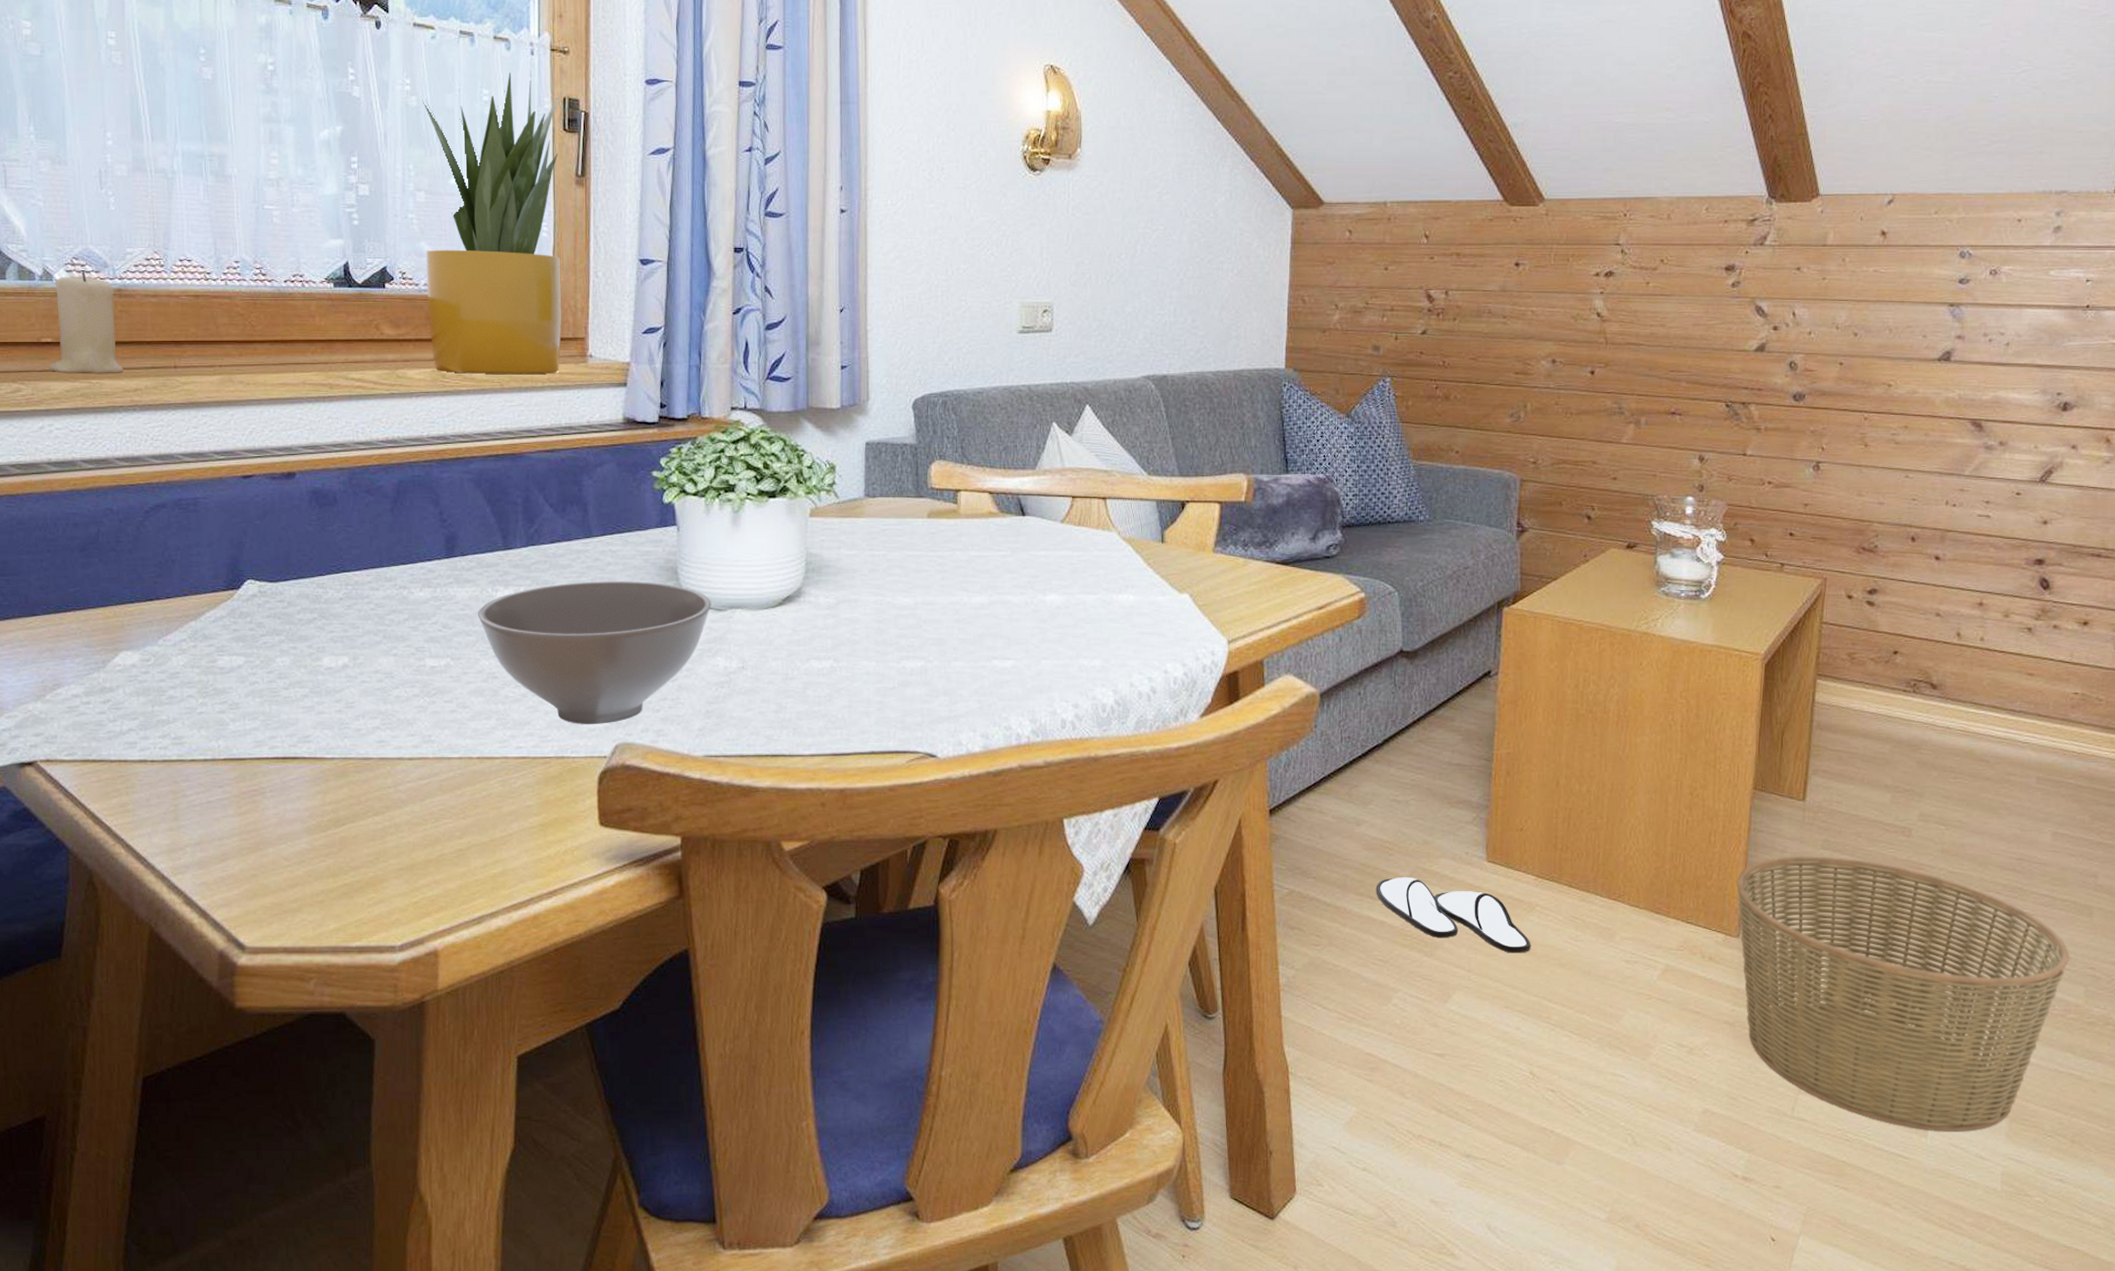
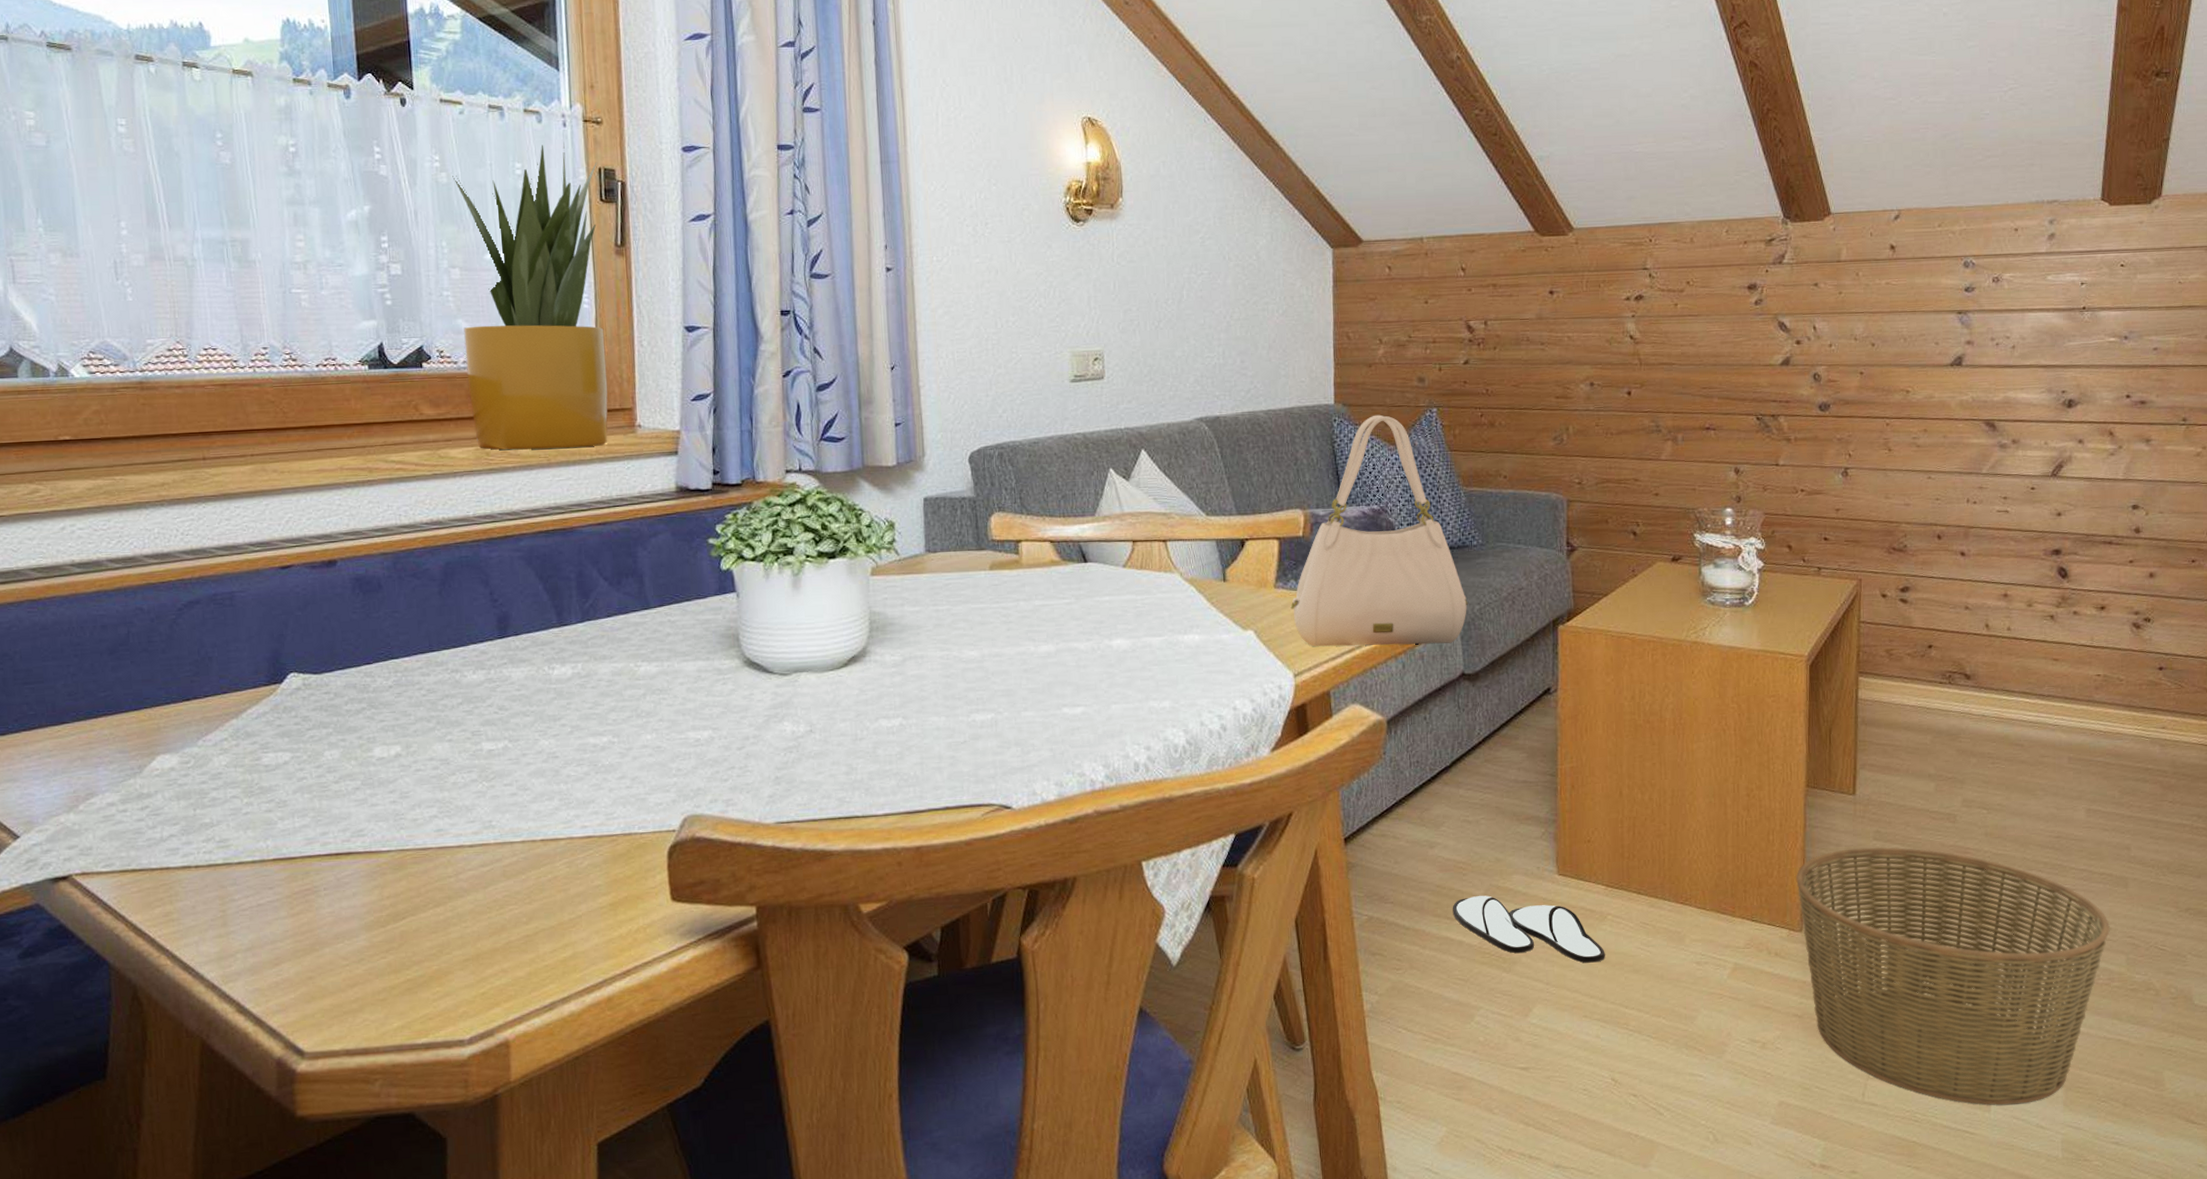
candle: present [48,270,124,374] -> none [68,364,149,471]
bowl: present [478,581,712,724] -> none [535,650,776,799]
handbag: none [1228,381,1411,620] -> present [1290,414,1468,647]

